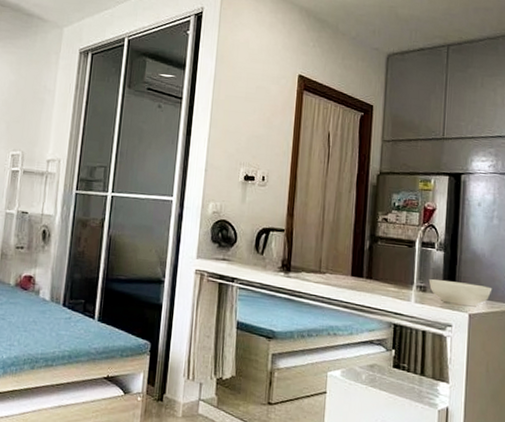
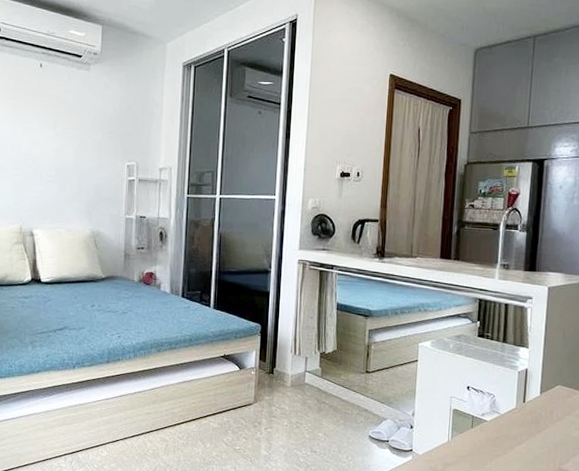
bowl: present [428,279,493,307] -> none [511,258,571,281]

